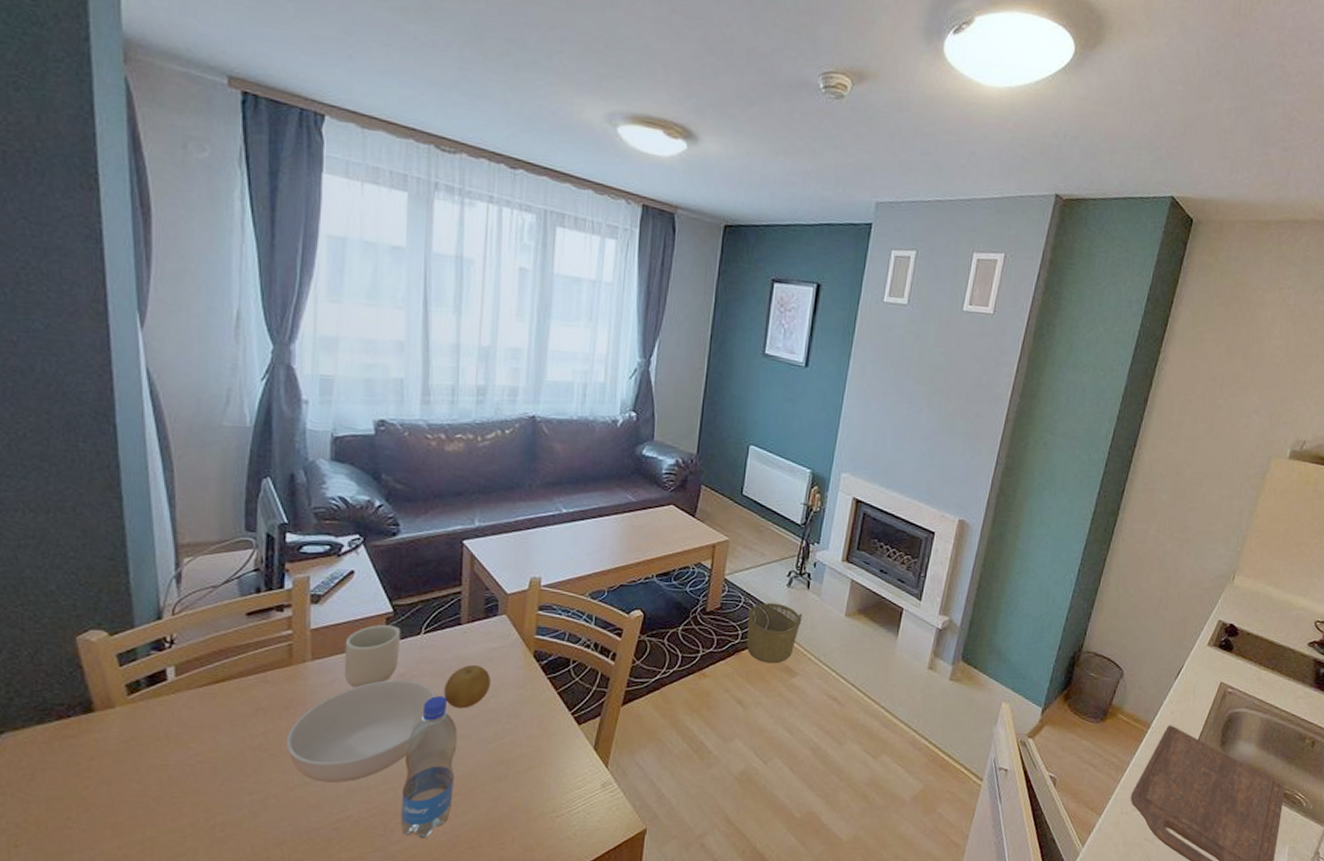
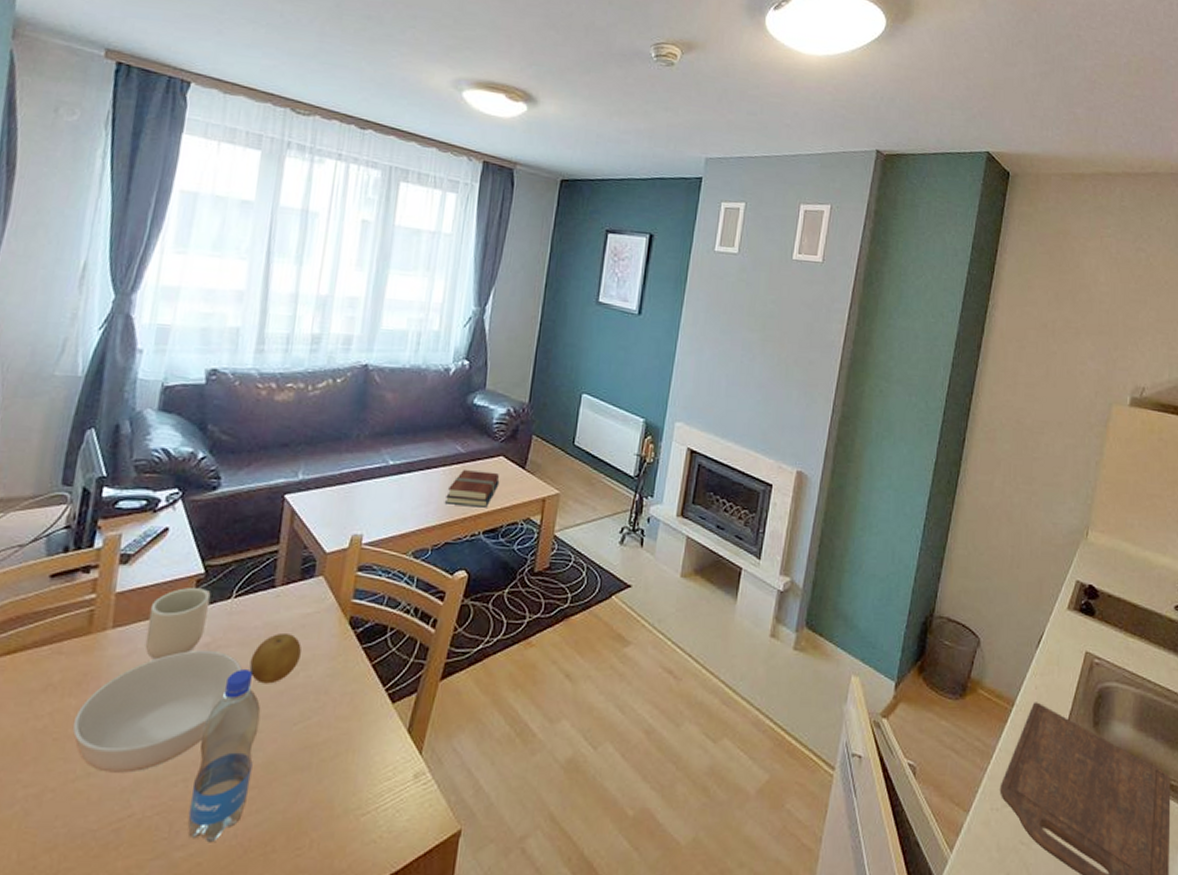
books: none [619,518,671,553] -> present [445,470,500,508]
basket: present [746,603,803,664] -> none [576,562,636,631]

